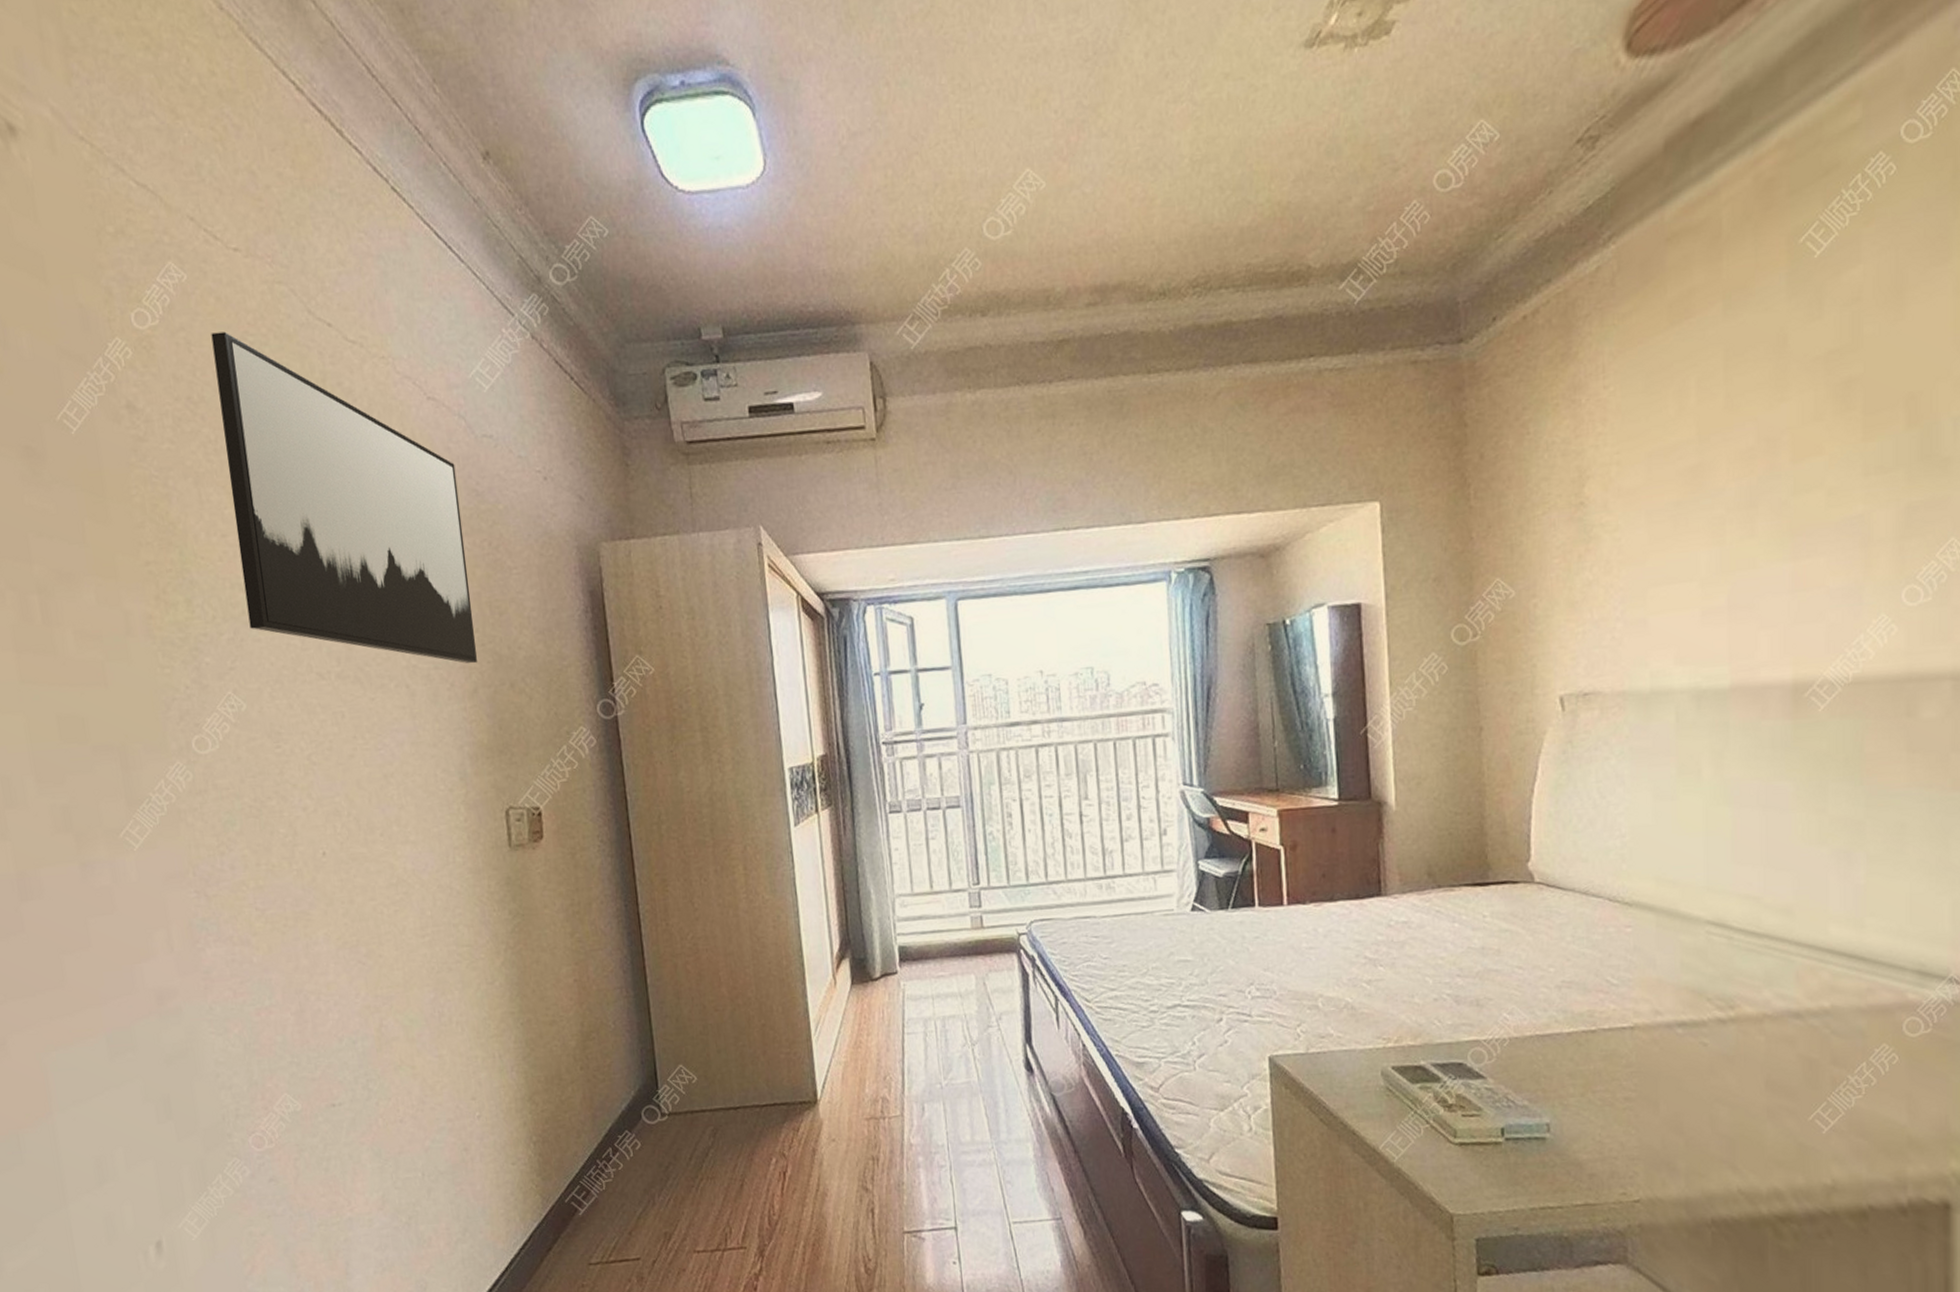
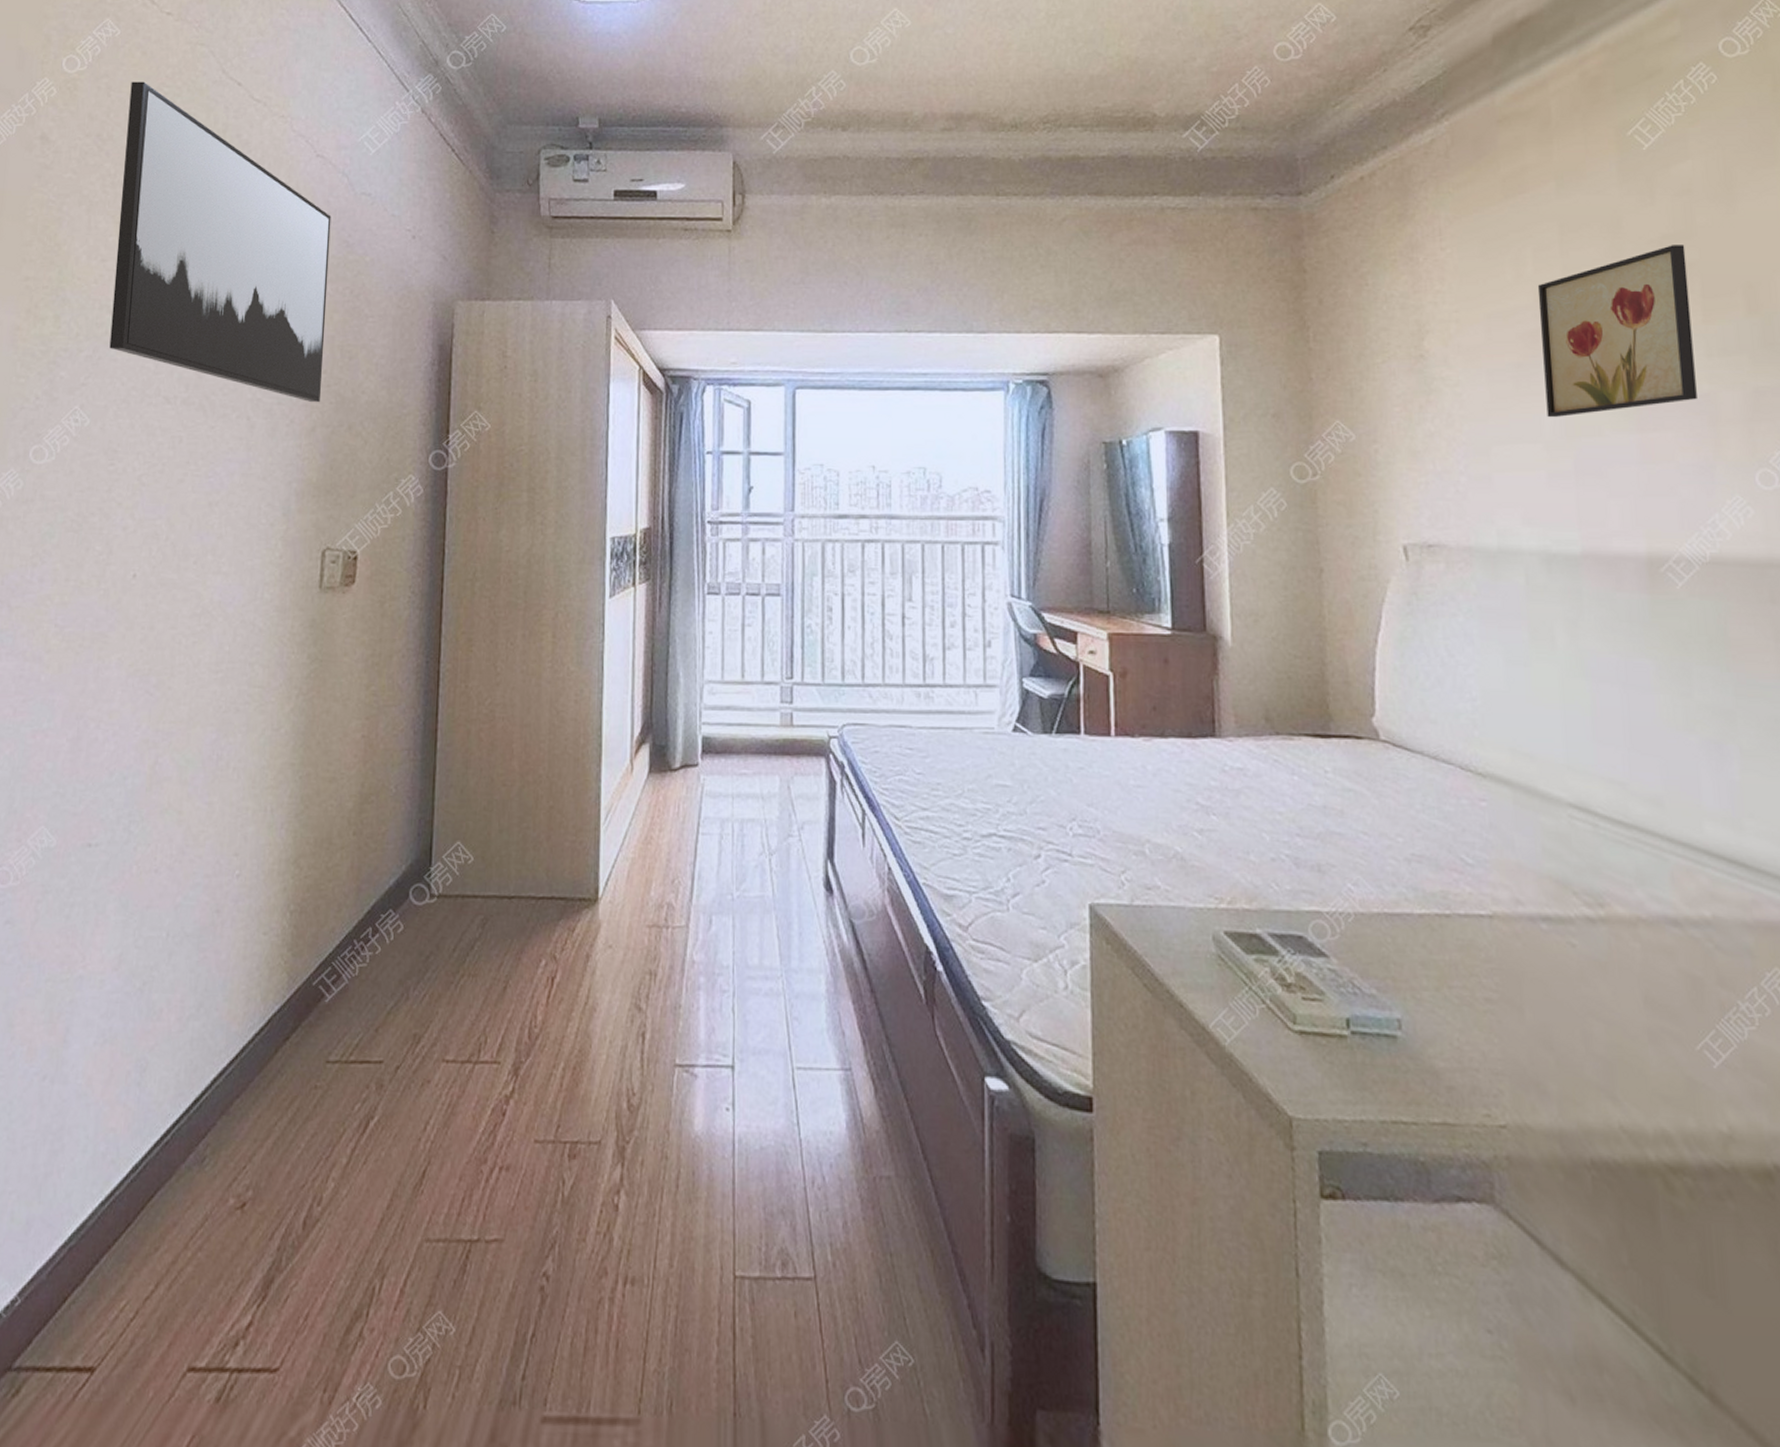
wall art: none [1699,359,1851,555] -> present [1537,245,1697,418]

